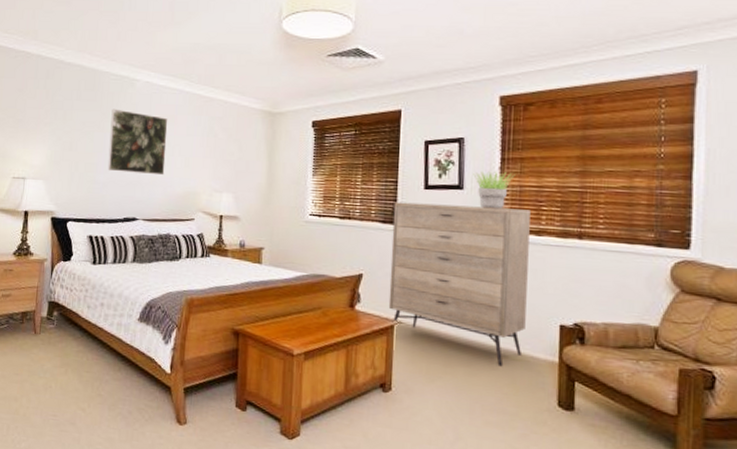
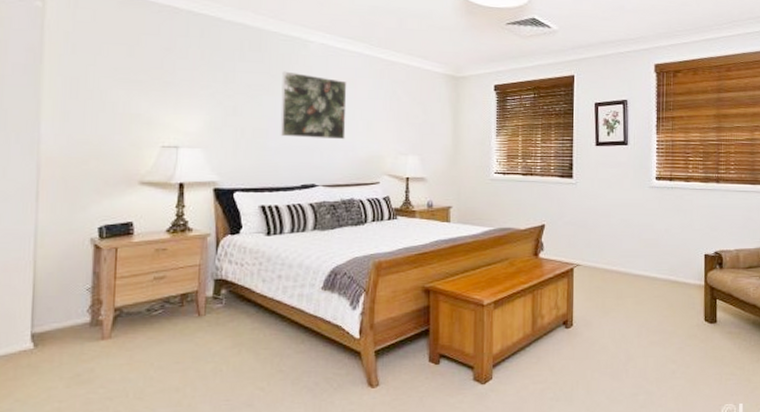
dresser: present [388,202,531,367] -> none [568,158,681,294]
potted plant: present [473,171,515,209] -> none [635,129,668,161]

